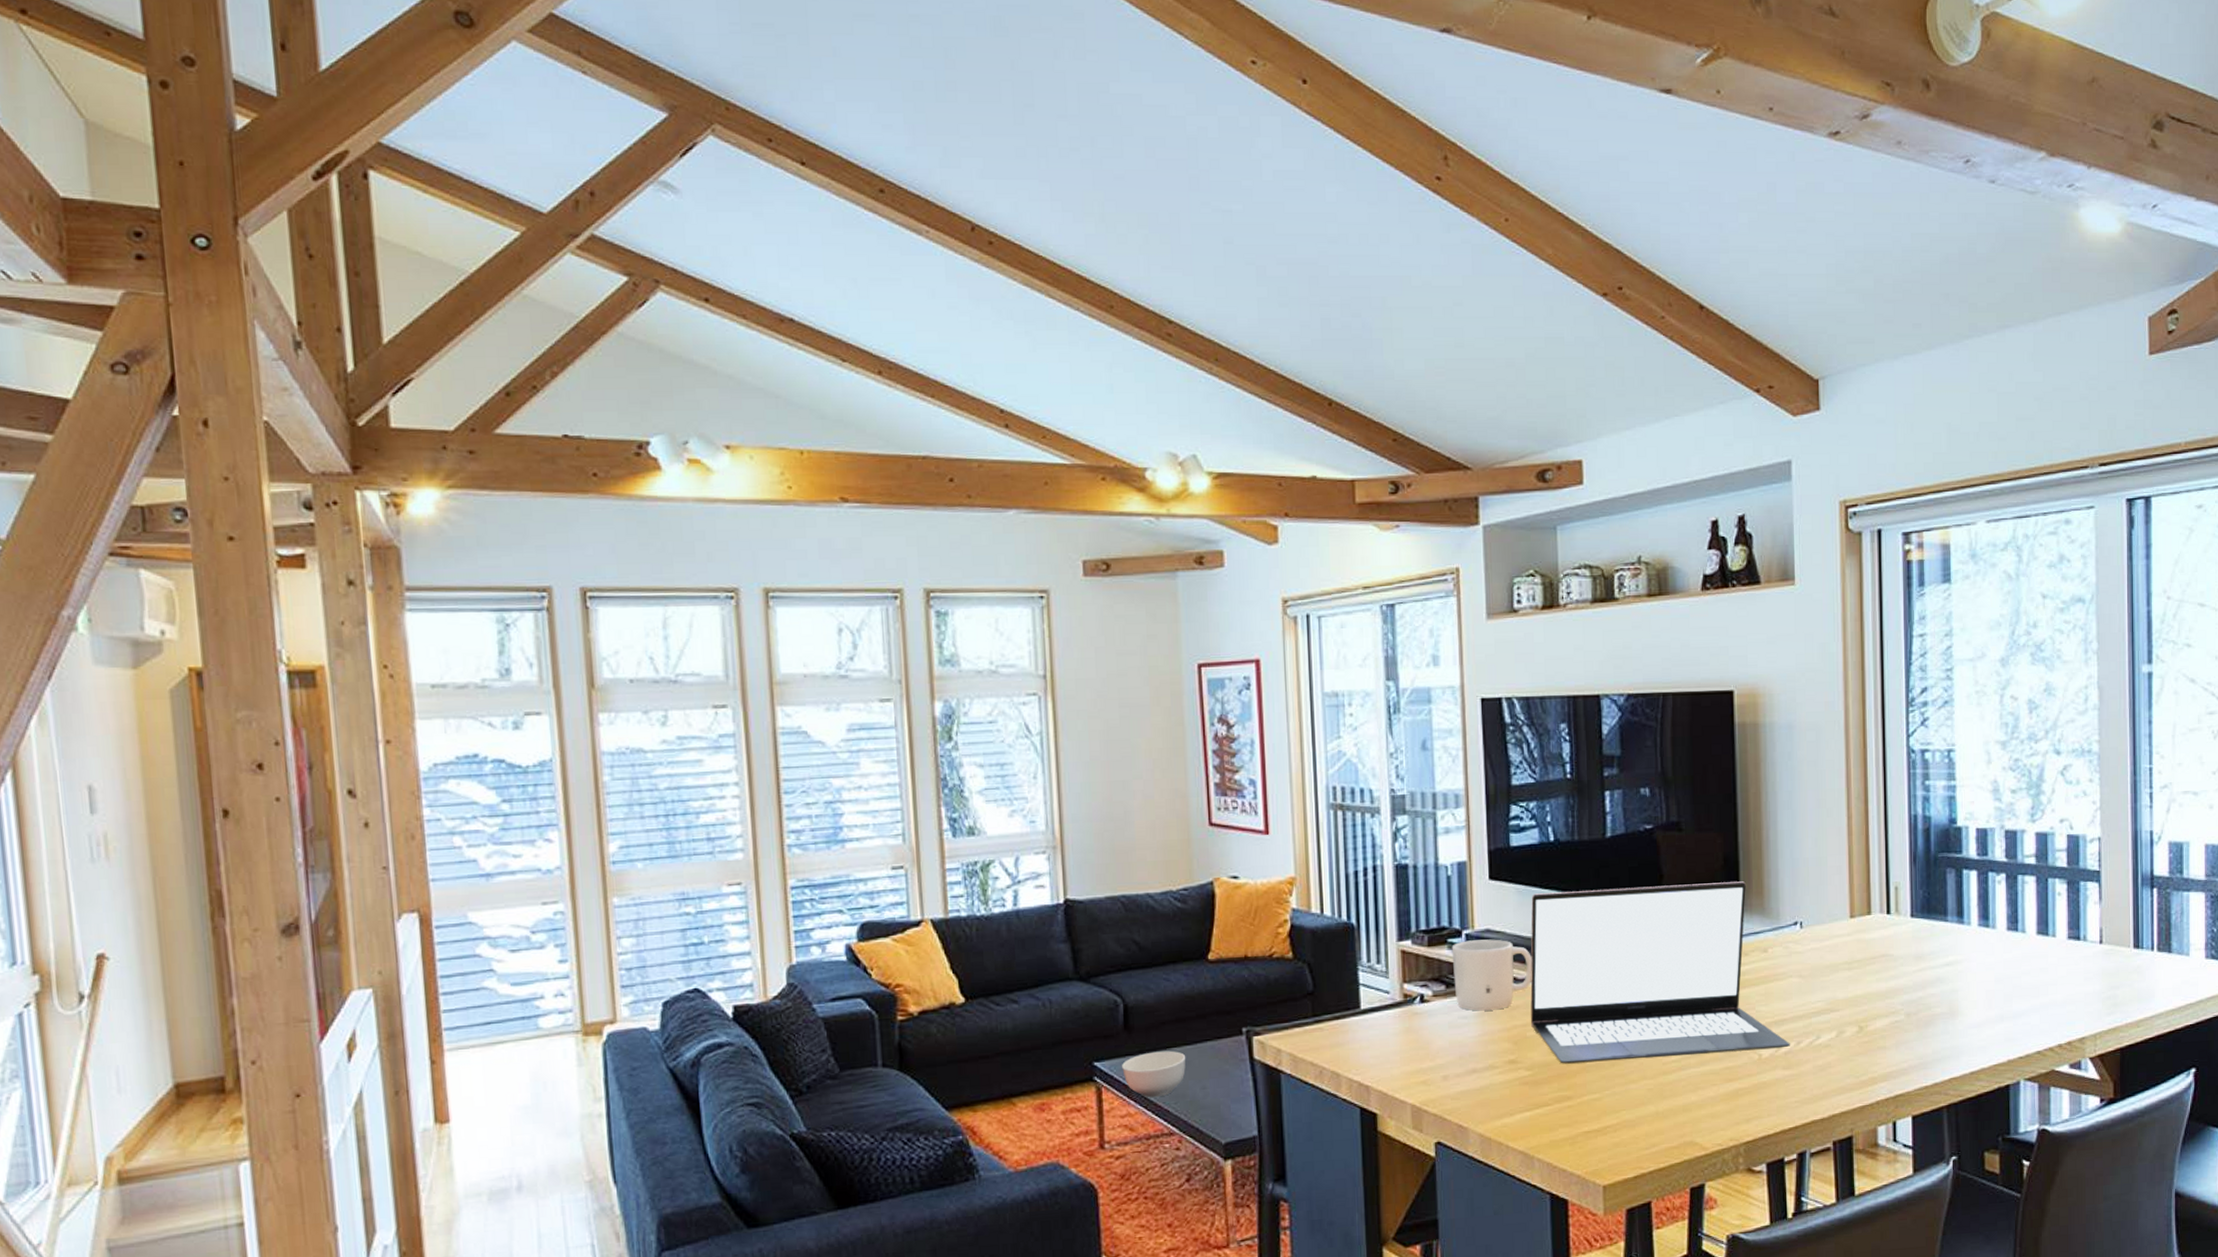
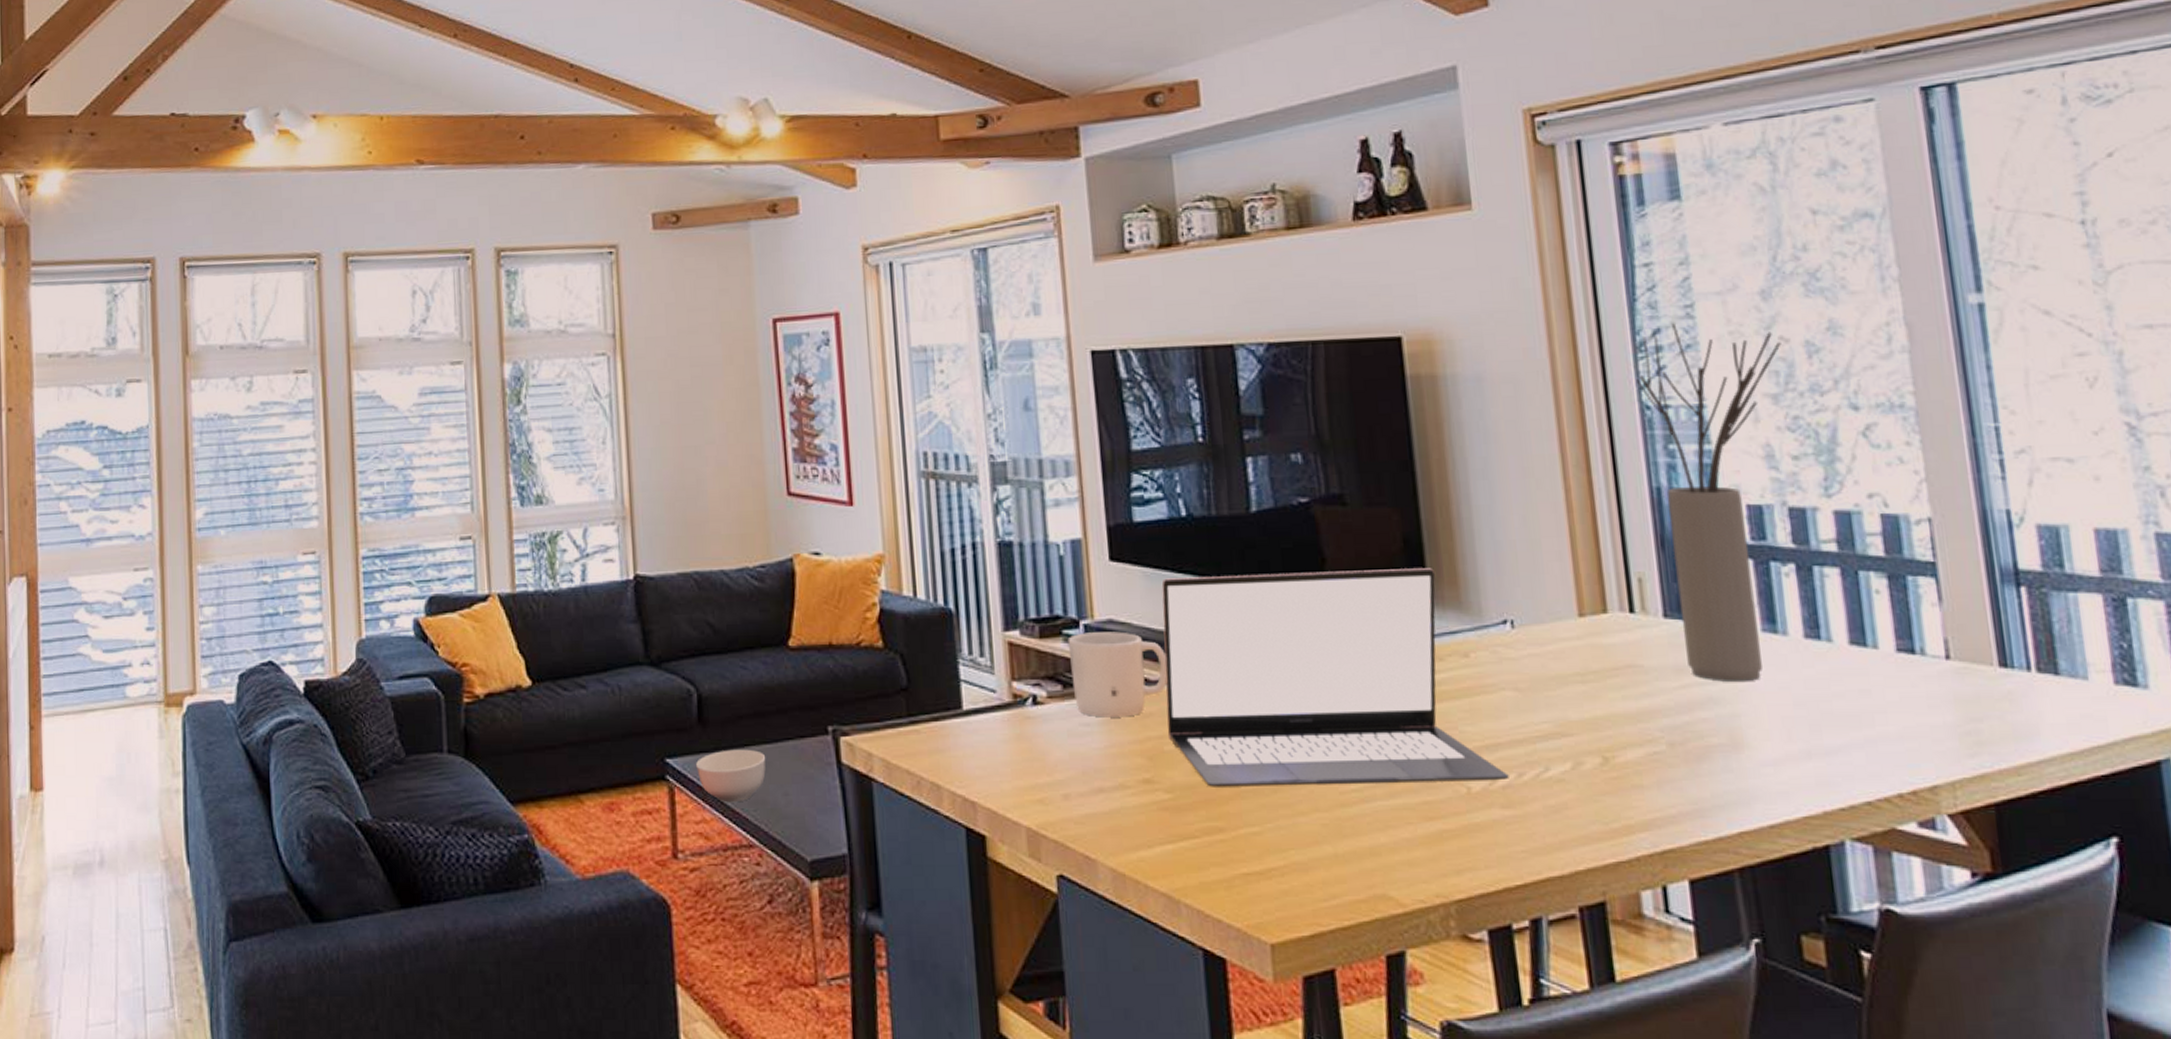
vase: none [1906,683,2012,965] -> present [1636,323,1781,681]

